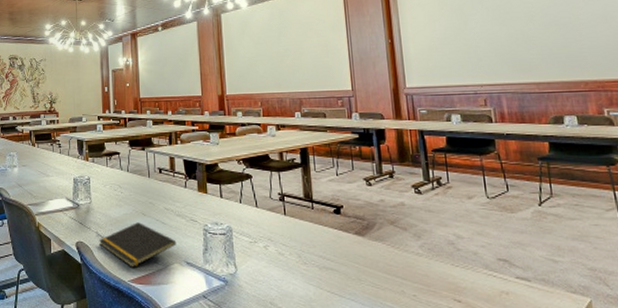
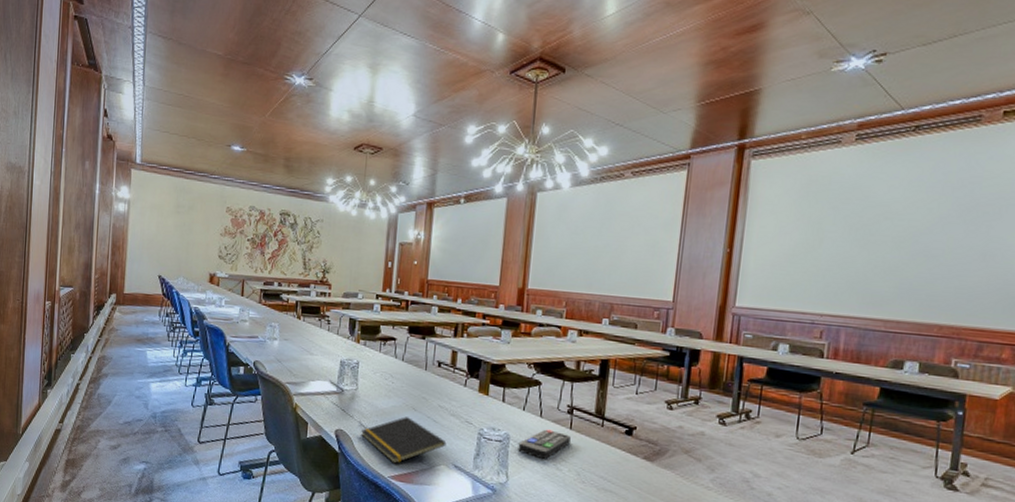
remote control: none [241,218,287,247] -> present [518,429,571,460]

